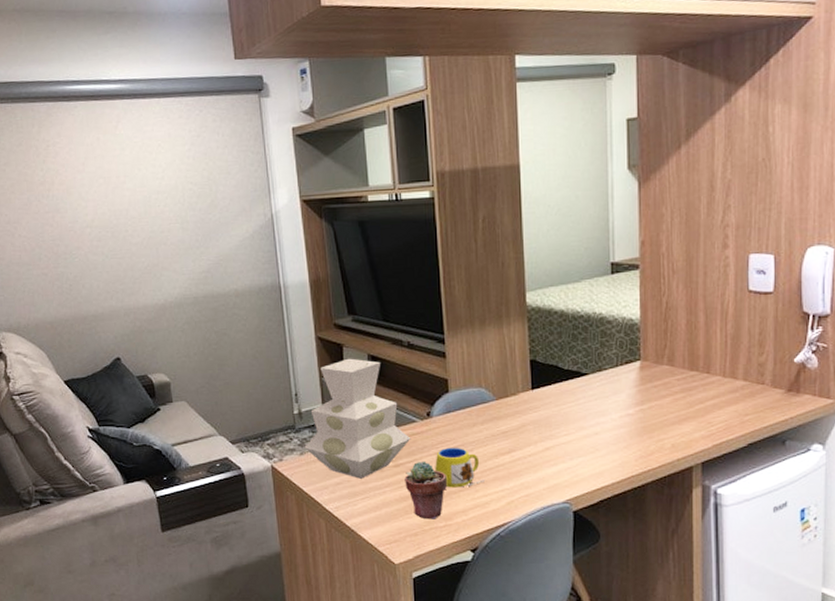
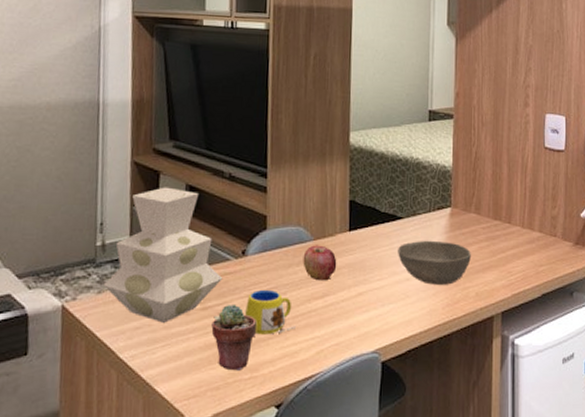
apple: none [487,404,522,438] -> present [303,245,337,281]
bowl: none [584,394,665,438] -> present [398,240,471,285]

